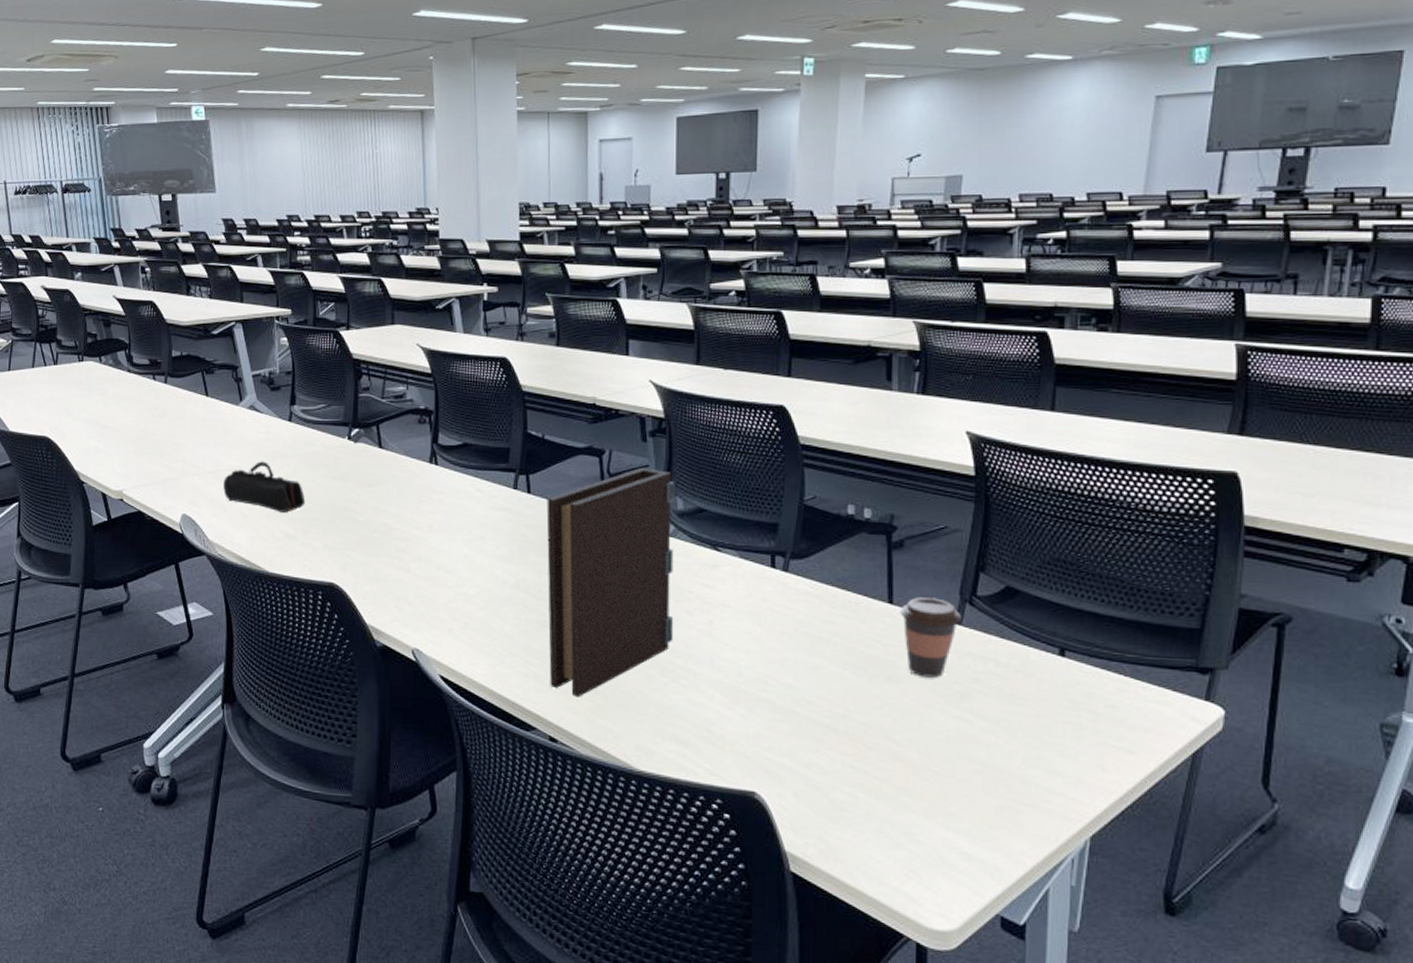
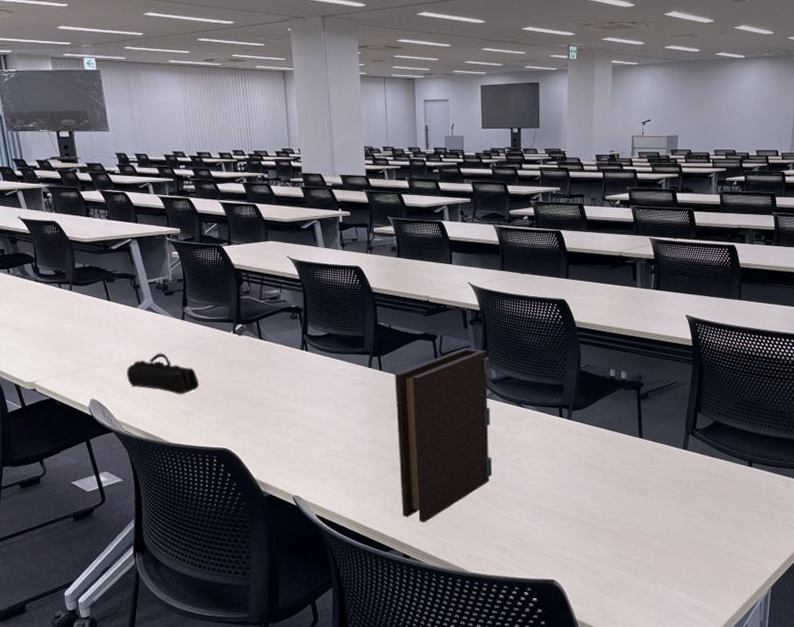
coffee cup: present [900,597,961,678] -> none [647,432,687,488]

